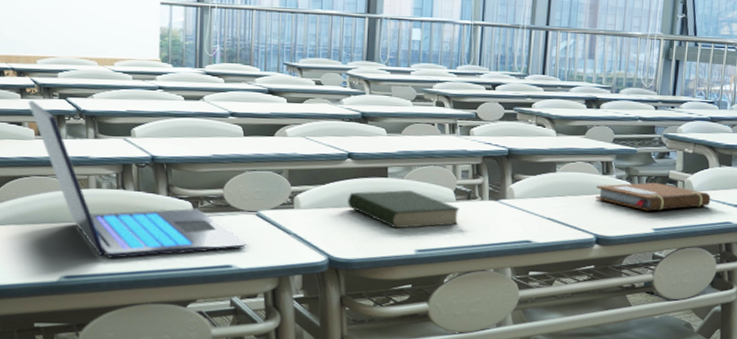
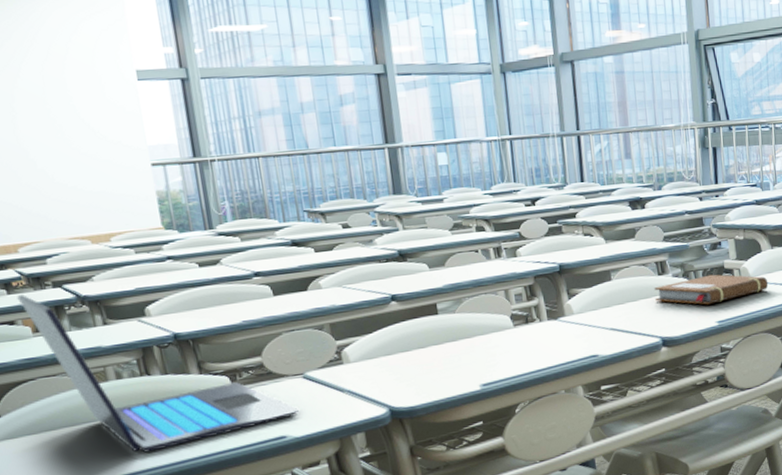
book: present [348,190,460,229] -> none [399,324,520,367]

